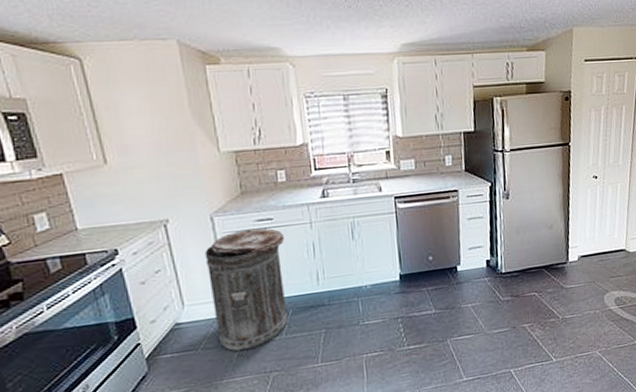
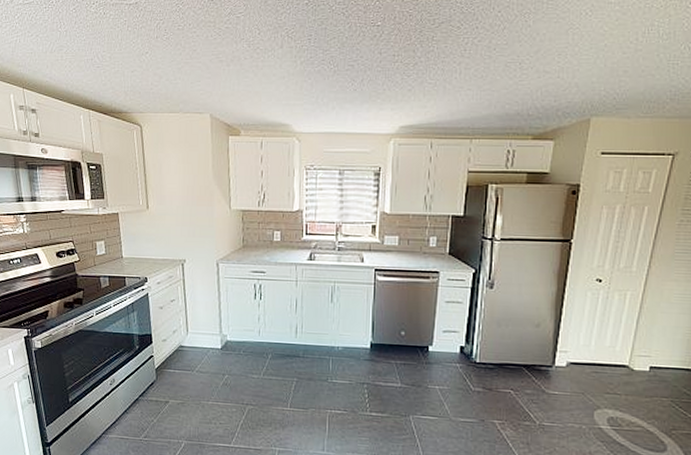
trash can: present [204,228,288,352] -> none [208,278,273,381]

